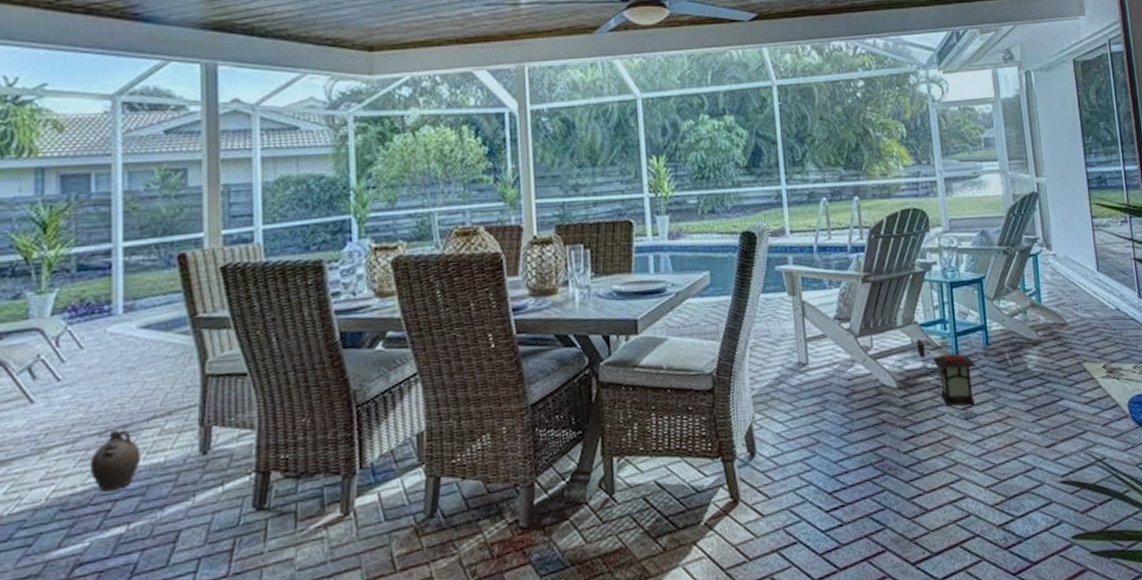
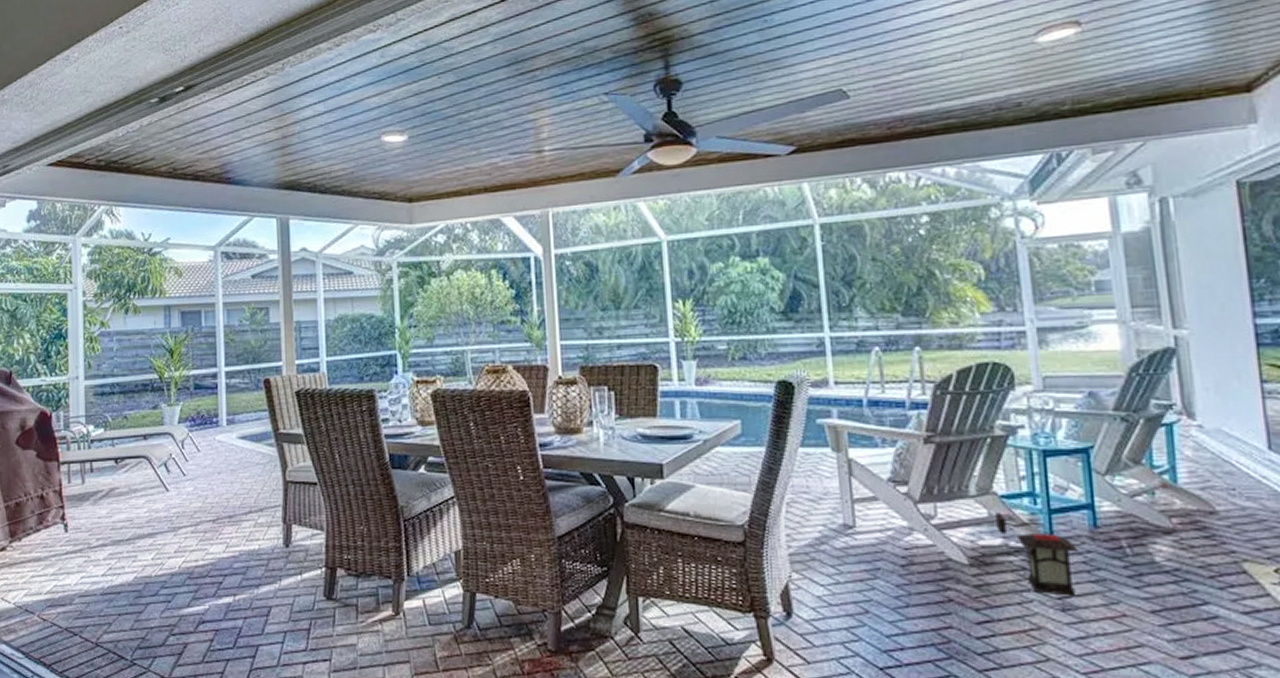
ceramic jug: present [89,429,142,492] -> none [207,518,242,567]

